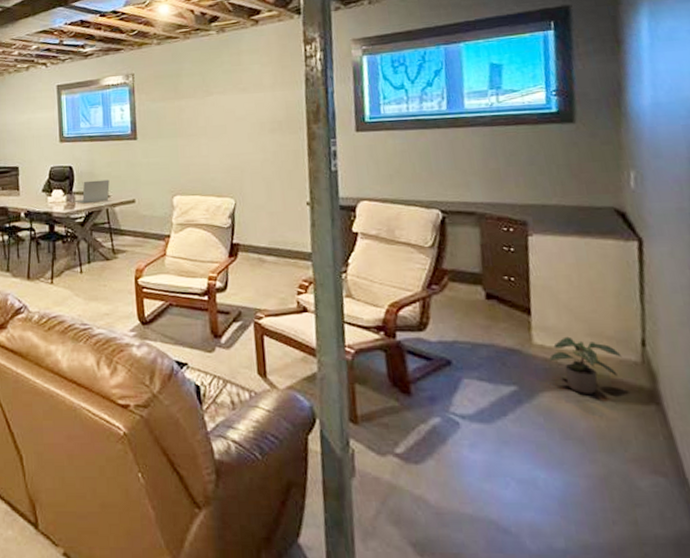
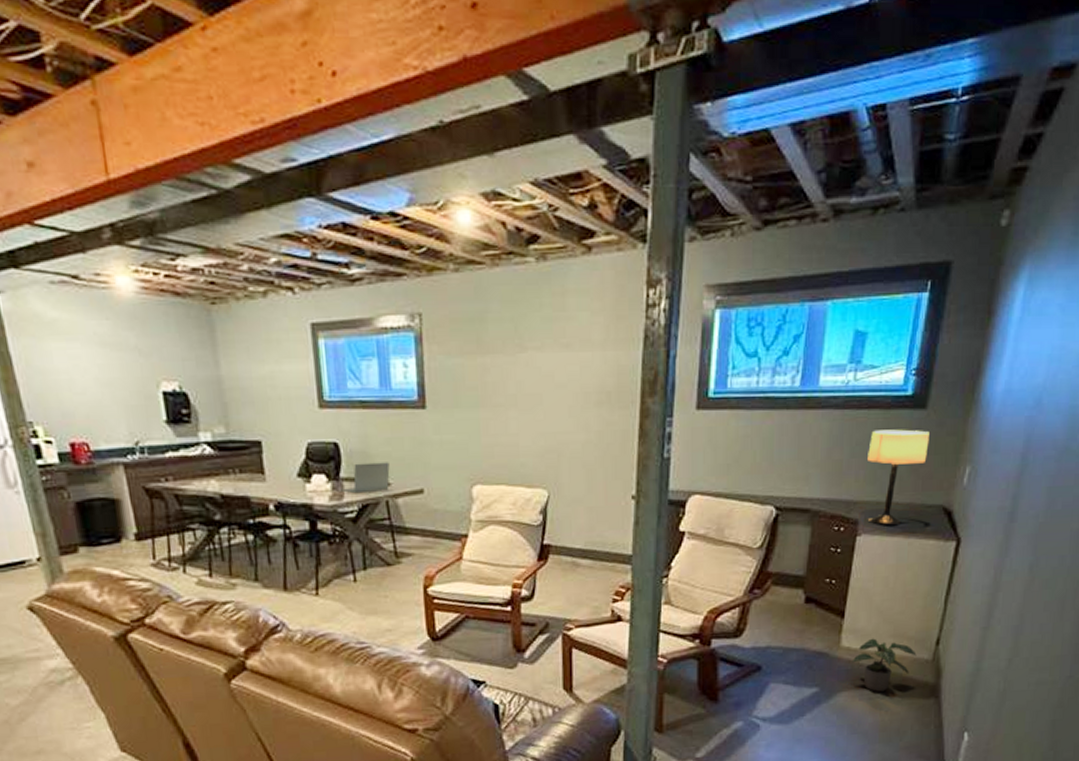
table lamp: none [523,140,586,227] -> present [868,429,931,526]

